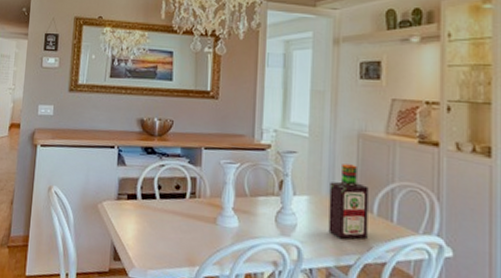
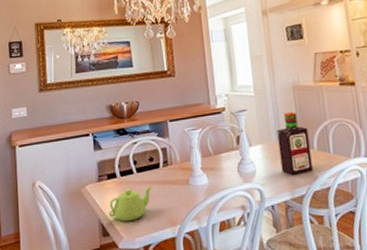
teapot: none [123,214,175,251] -> present [109,186,153,222]

